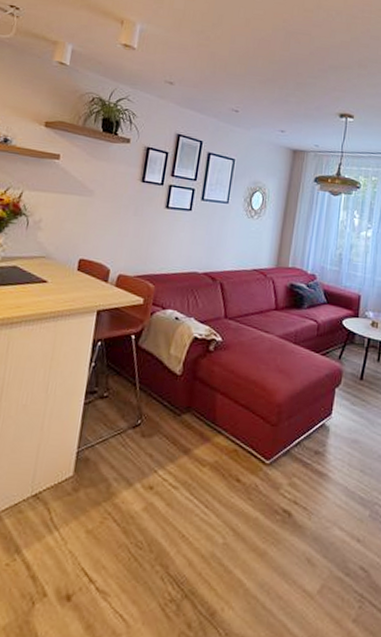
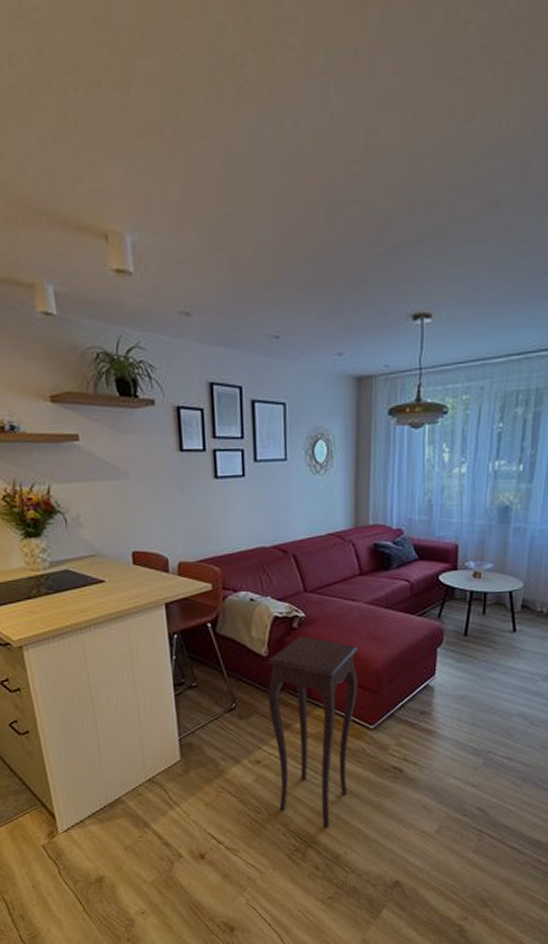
side table: none [162,359,266,575] -> present [266,636,359,828]

